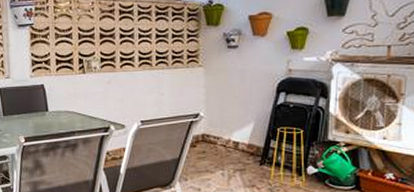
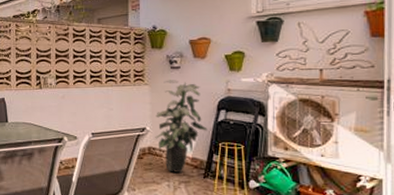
indoor plant: none [209,60,266,160] -> present [155,80,208,173]

